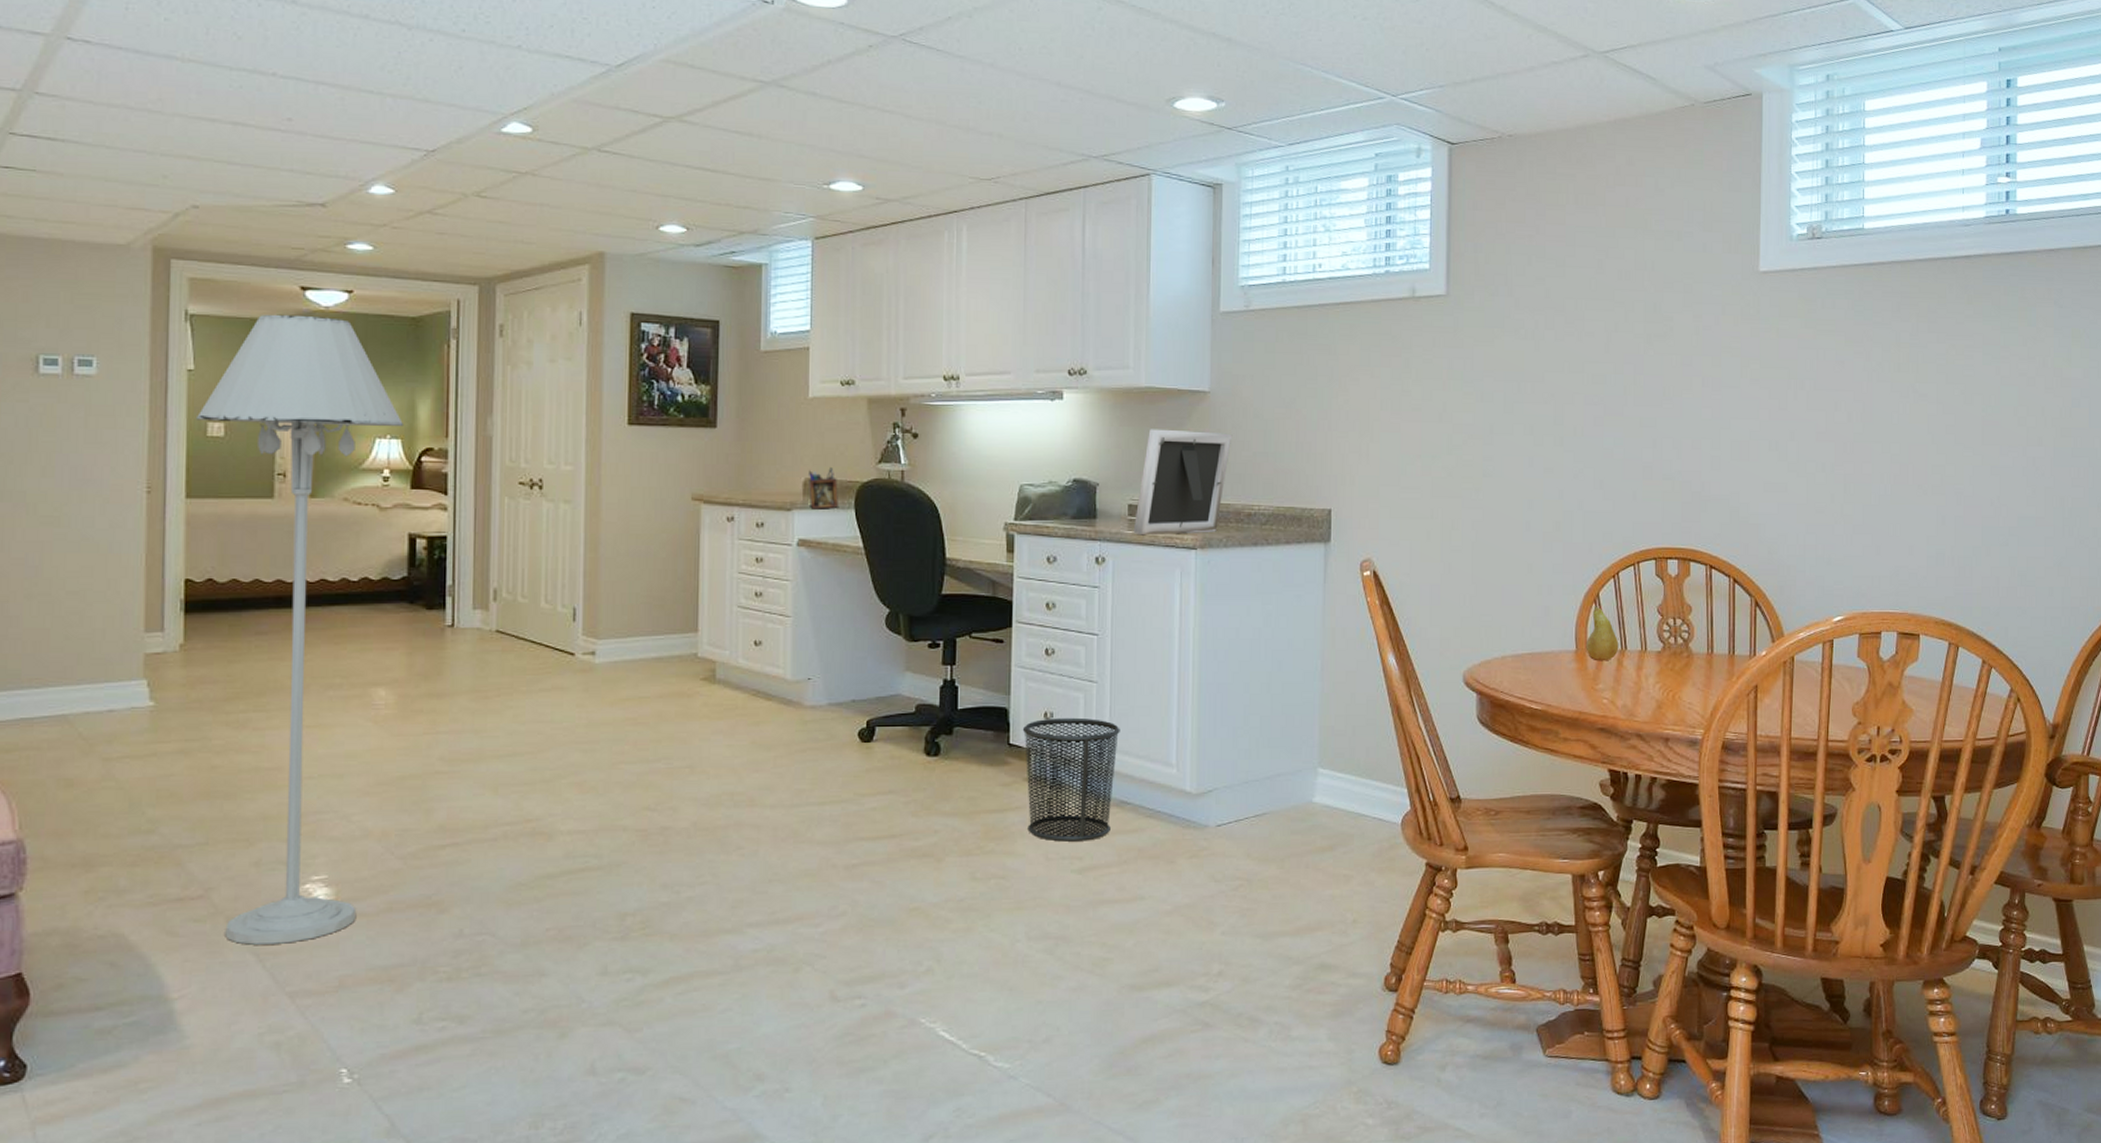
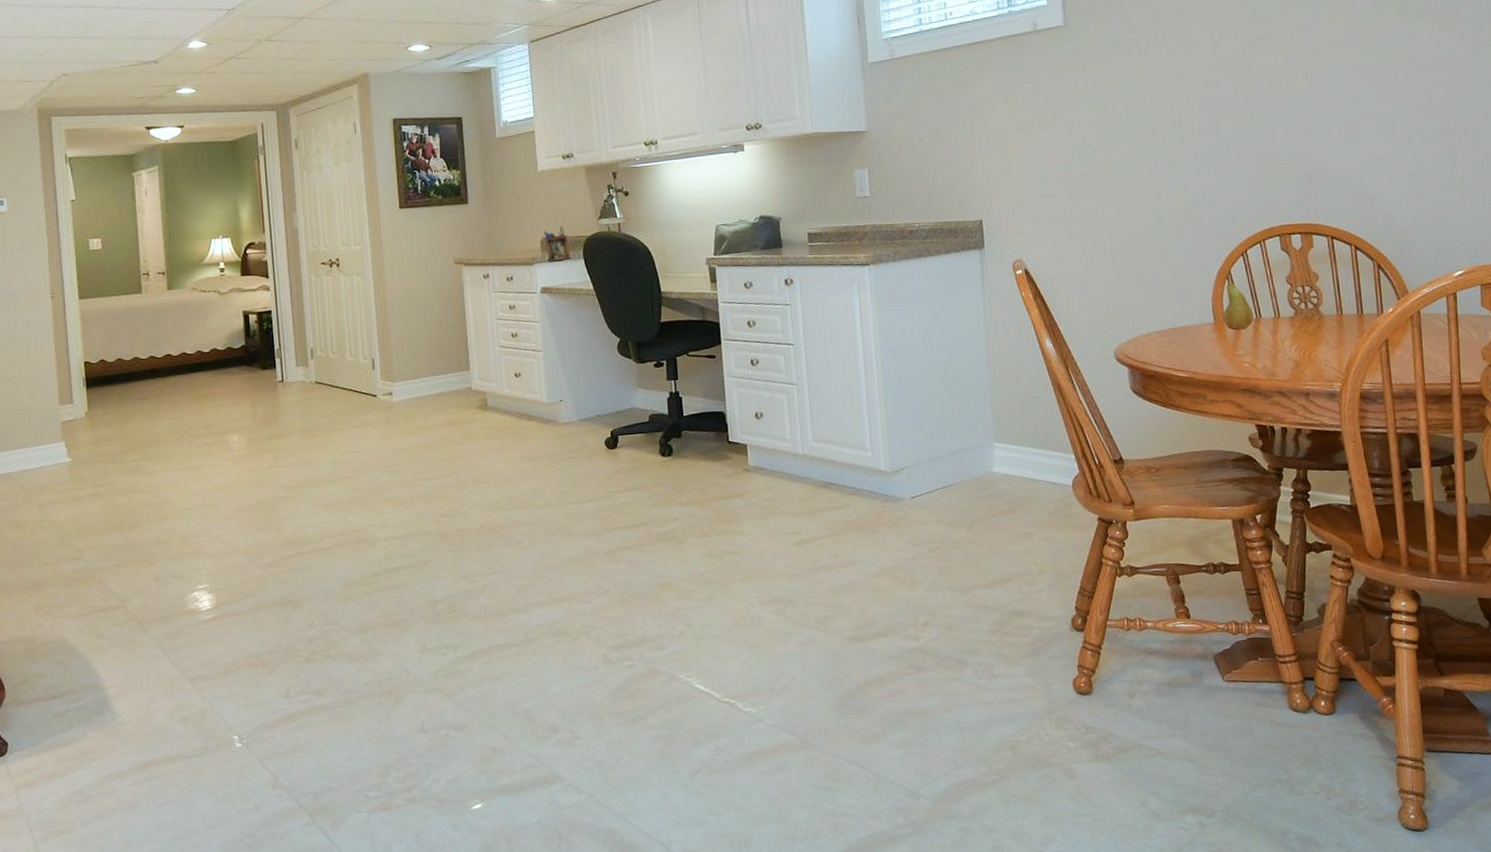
floor lamp: present [195,314,405,945] -> none [80,148,233,642]
trash can: present [1022,717,1120,842] -> none [738,415,821,521]
picture frame: present [1133,429,1233,536] -> none [814,164,890,258]

